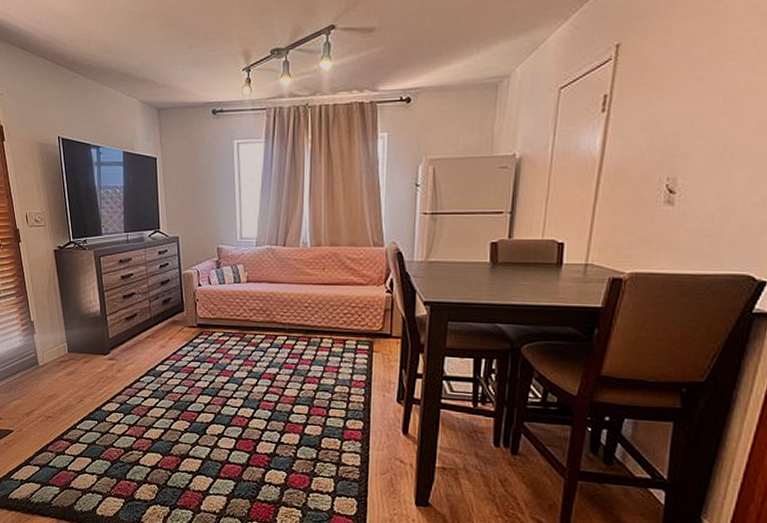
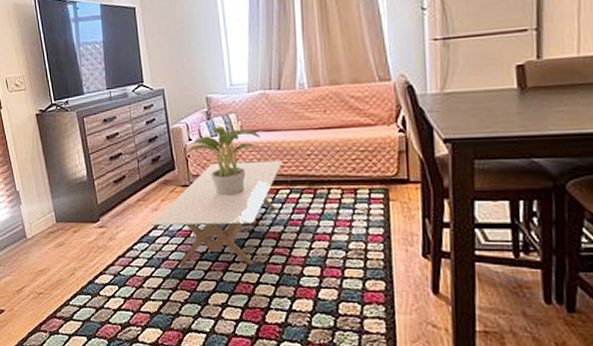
coffee table: none [158,308,282,402] -> present [151,160,283,266]
potted plant: none [194,275,264,339] -> present [185,126,260,196]

